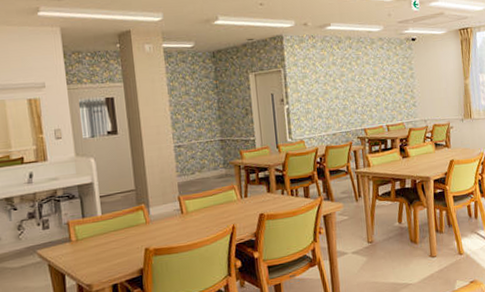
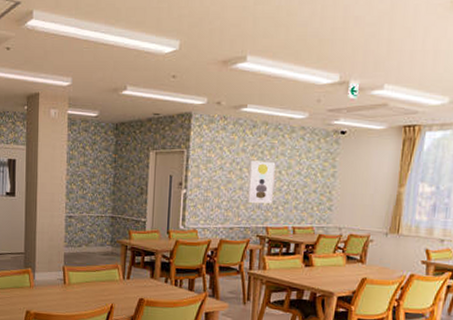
wall art: none [340,71,366,110] -> present [247,160,276,204]

